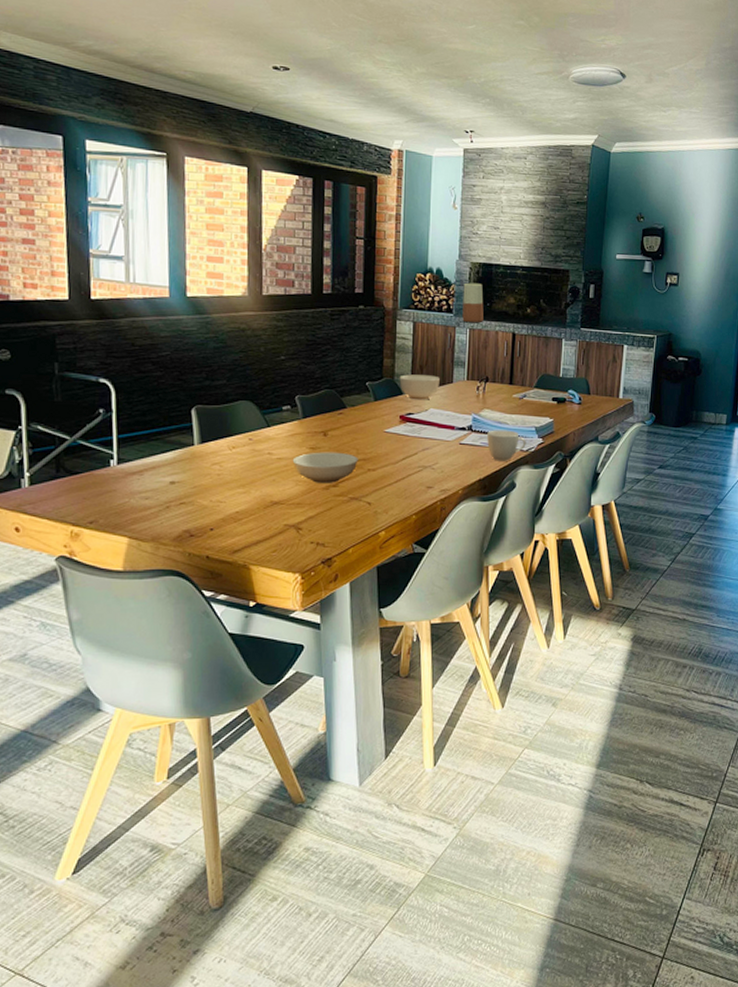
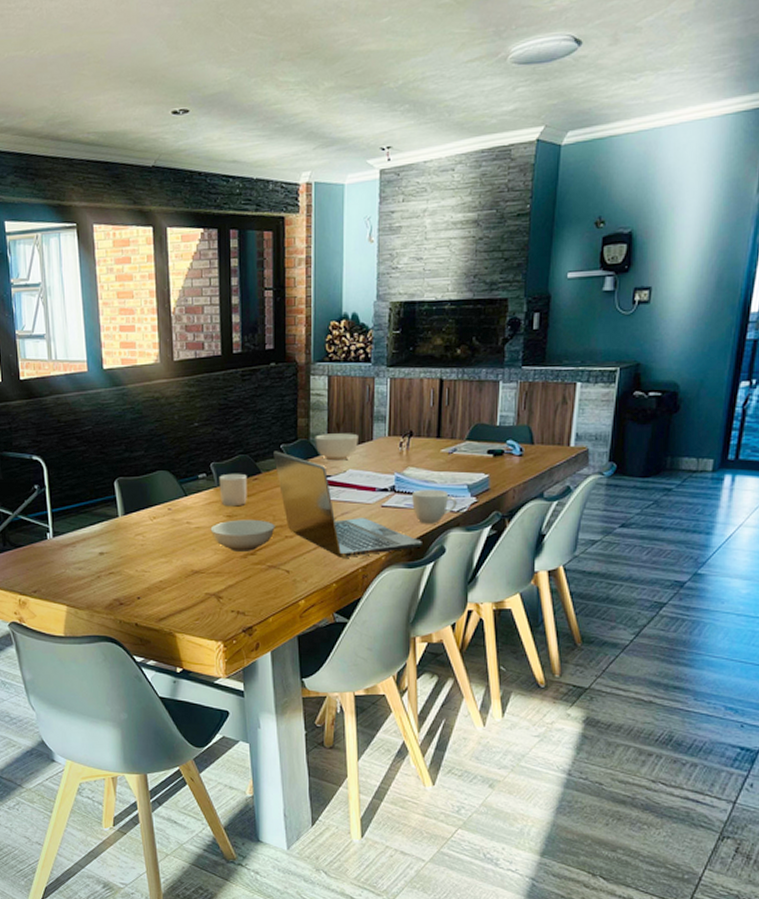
mug: none [303,407,332,439] -> present [219,473,247,507]
laptop: none [359,388,496,491] -> present [273,451,422,558]
vase: present [462,282,484,323] -> none [382,325,406,372]

